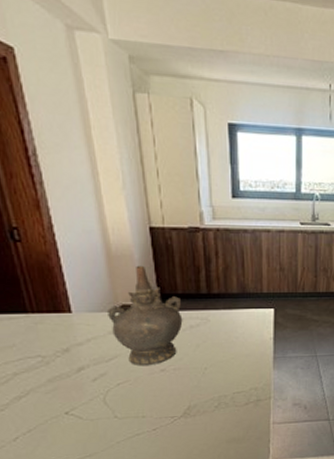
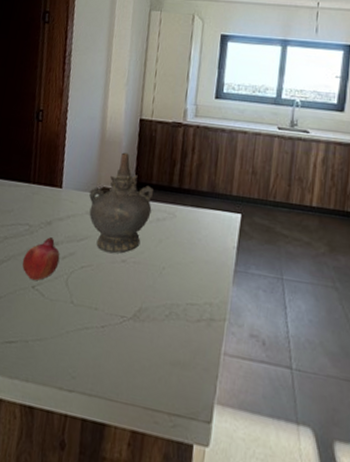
fruit: none [45,364,91,408] -> present [22,237,60,281]

